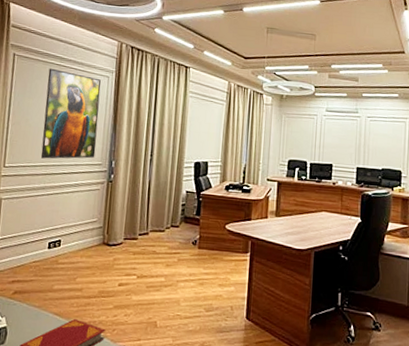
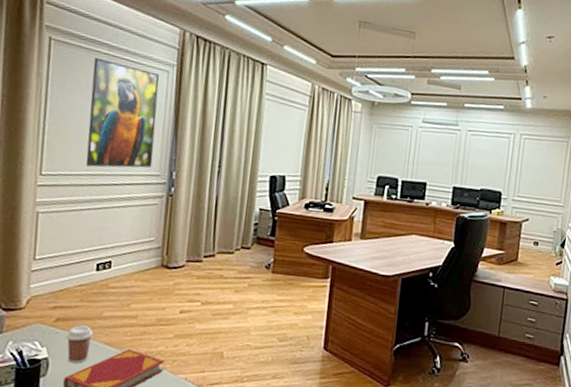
coffee cup: none [22,298,46,332] -> present [66,325,94,363]

